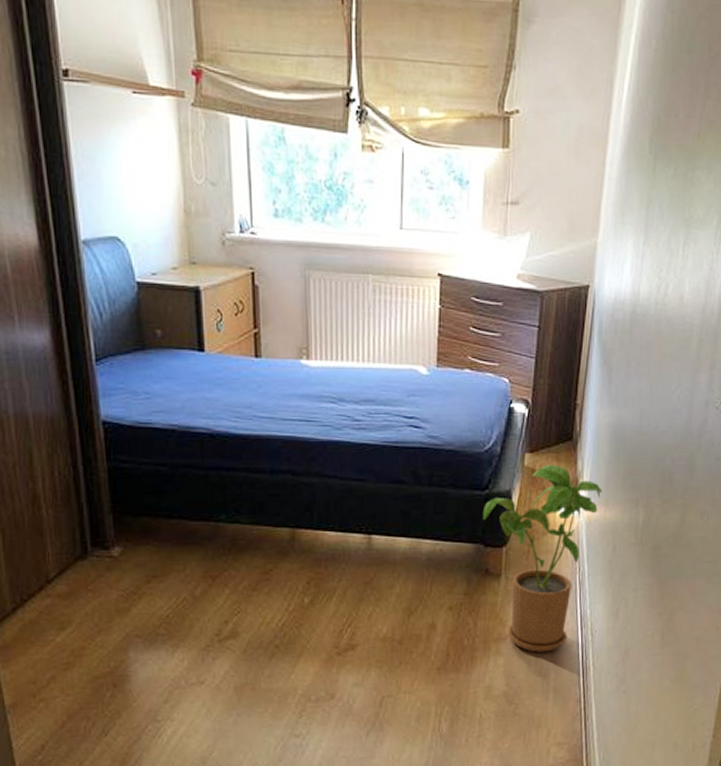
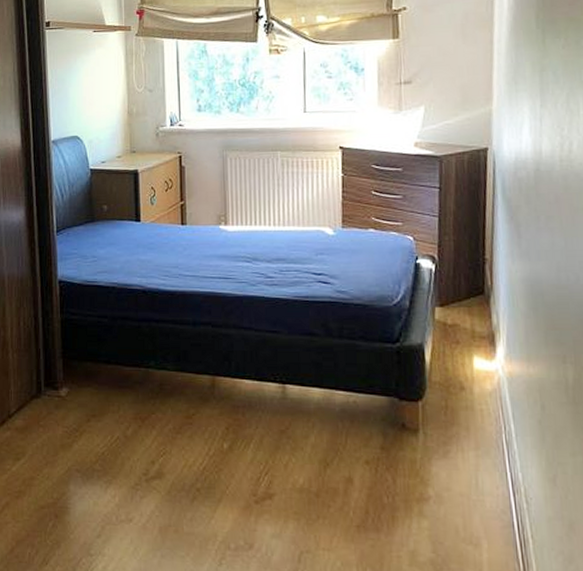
house plant: present [482,465,603,652] -> none [395,319,523,518]

